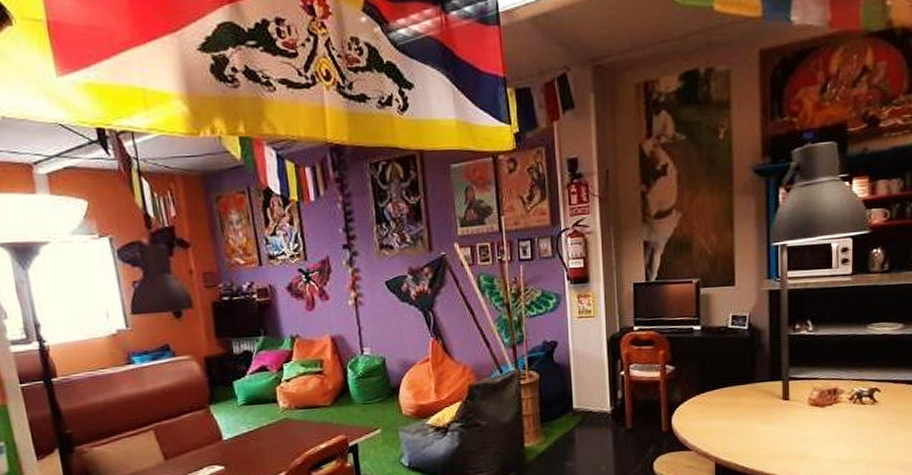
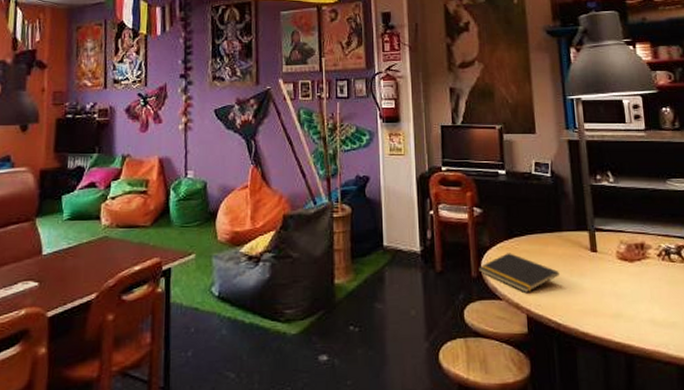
notepad: none [668,406,750,442] -> present [477,253,559,292]

